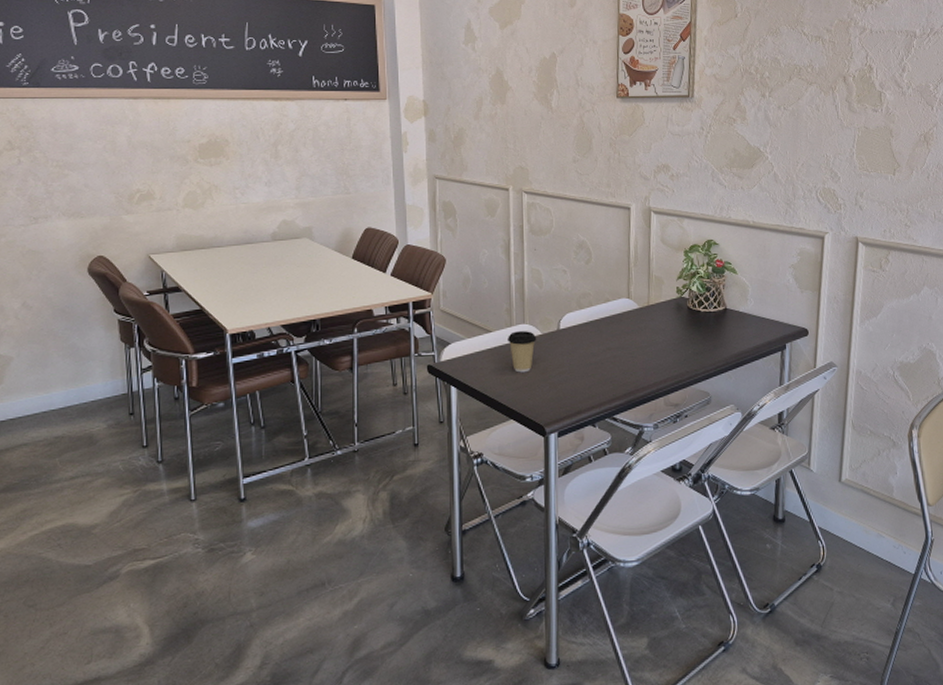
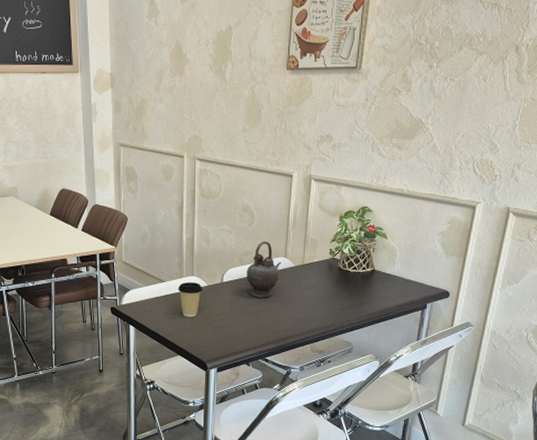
teapot: none [586,280,625,346] -> present [247,240,282,298]

